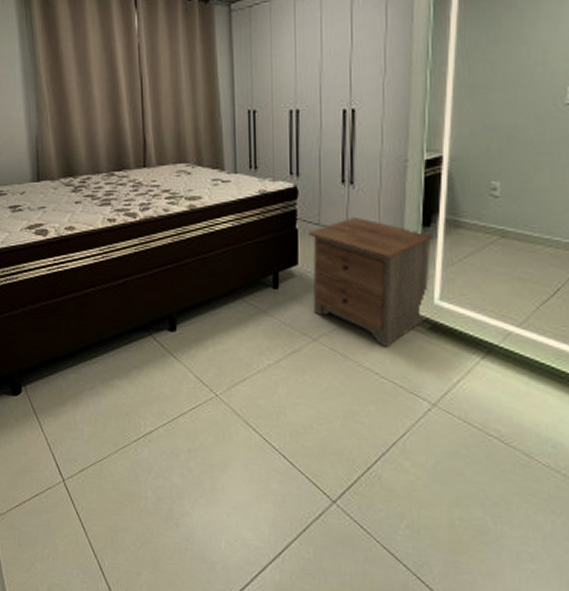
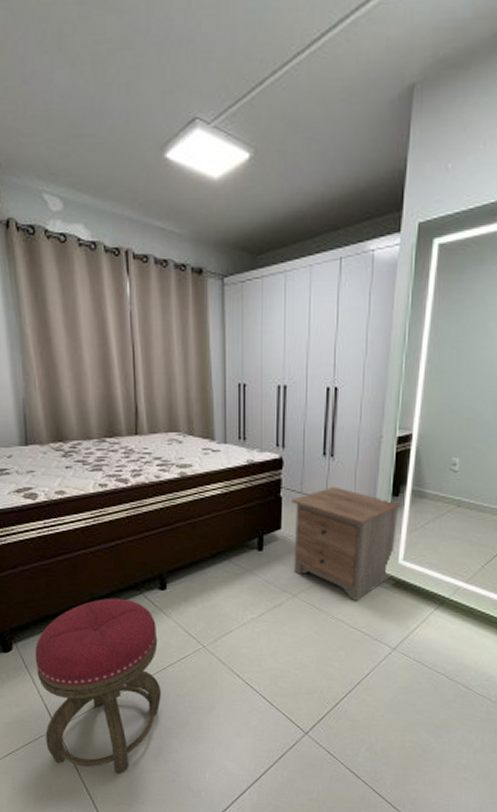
stool: none [43,339,173,537] -> present [34,598,162,775]

